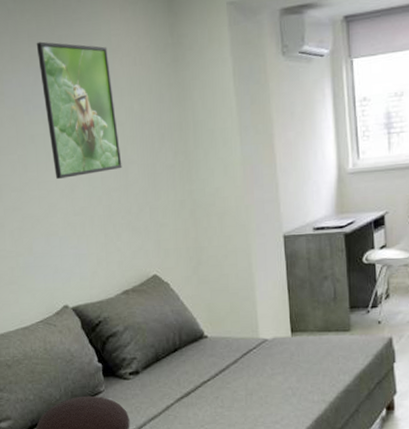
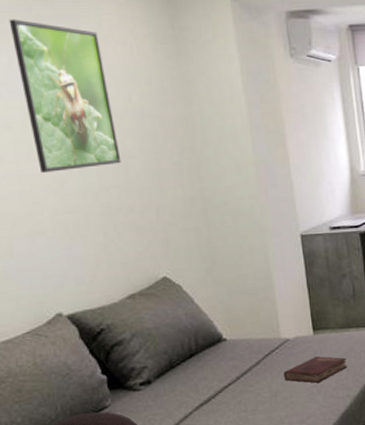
hardback book: none [259,358,325,385] -> present [283,355,348,383]

